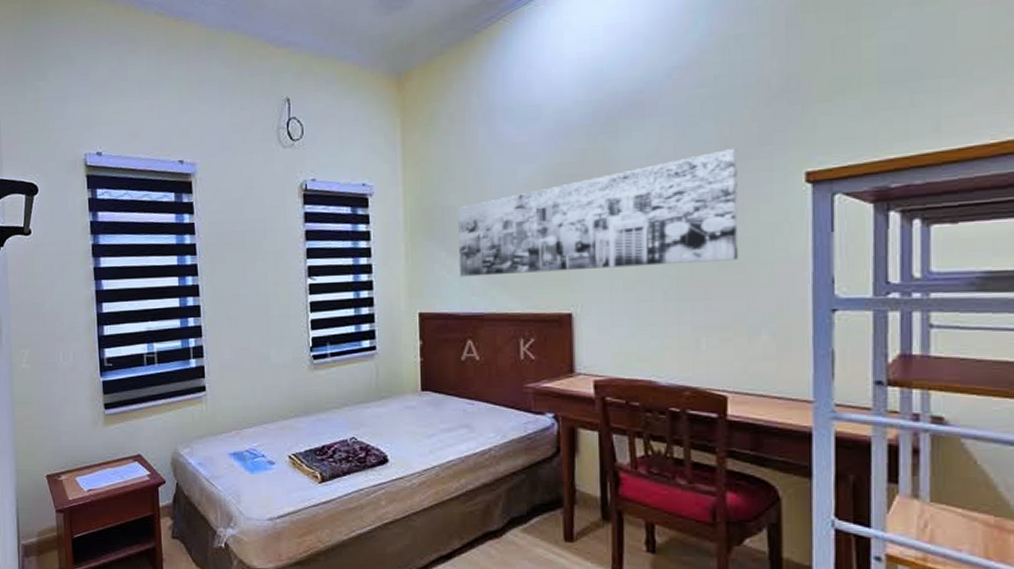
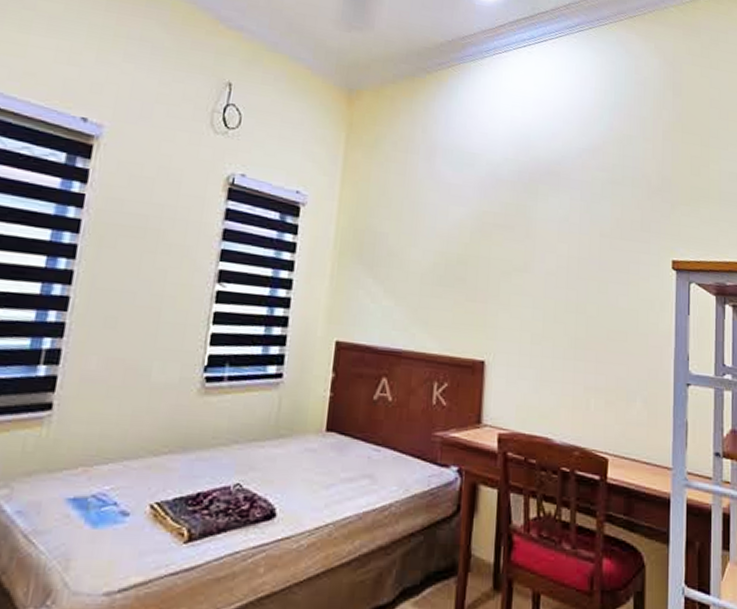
wall art: present [458,149,739,277] -> none [383,228,625,329]

